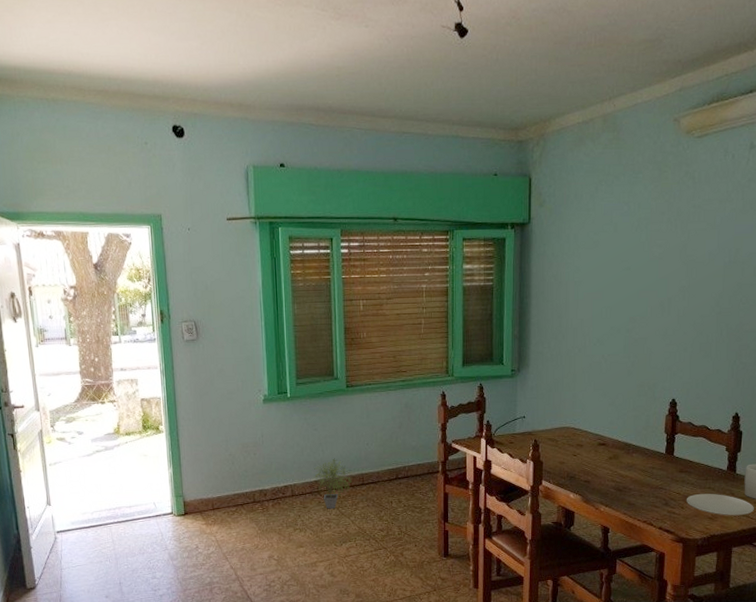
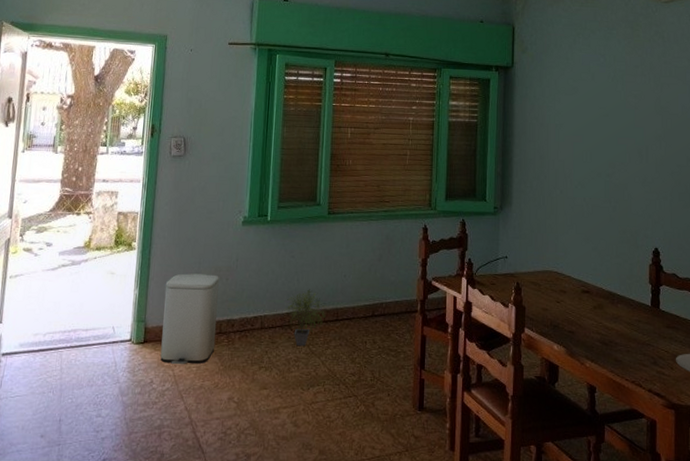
pedal bin: none [197,450,251,532] -> present [160,273,219,365]

